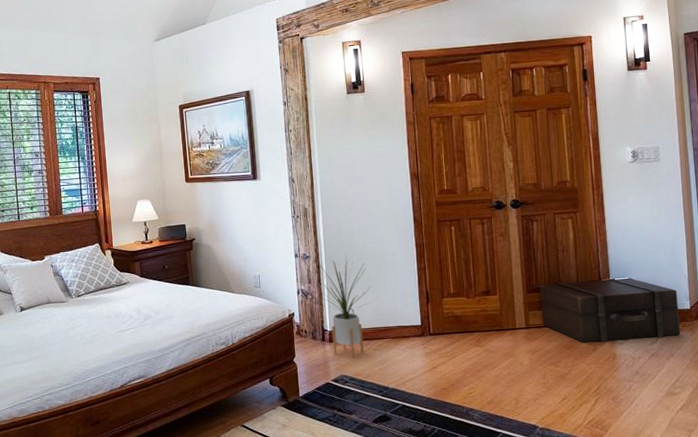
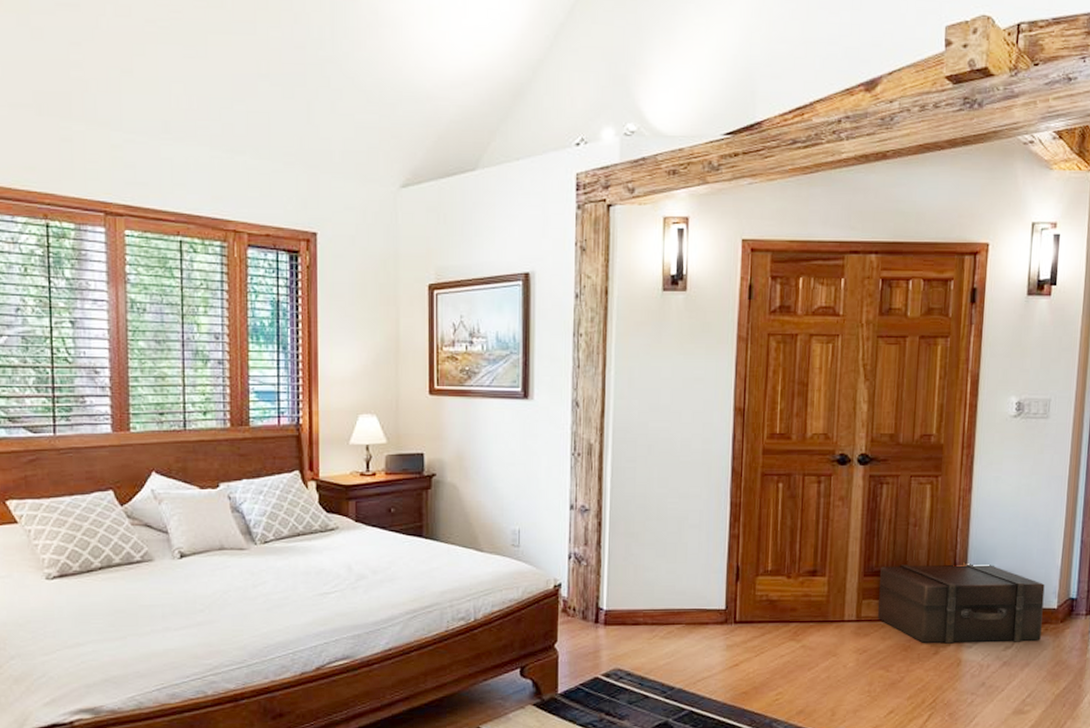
house plant: present [317,255,371,359] -> none [595,512,666,648]

